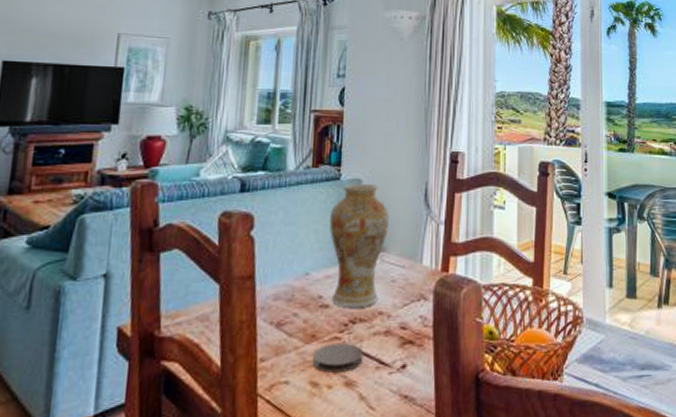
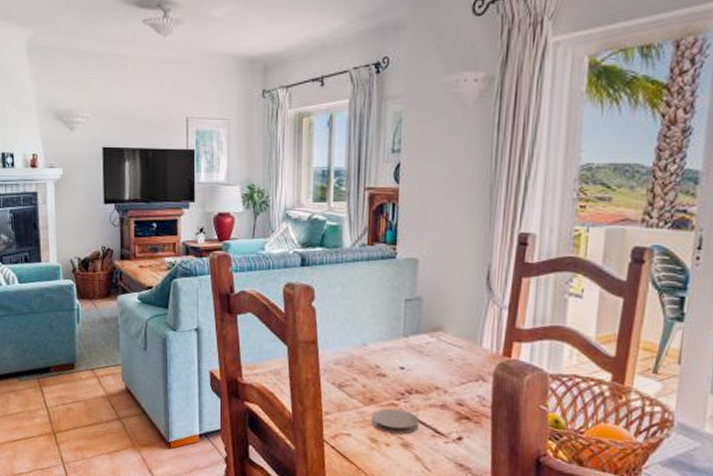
vase: present [329,183,389,309] -> none [385,262,447,381]

